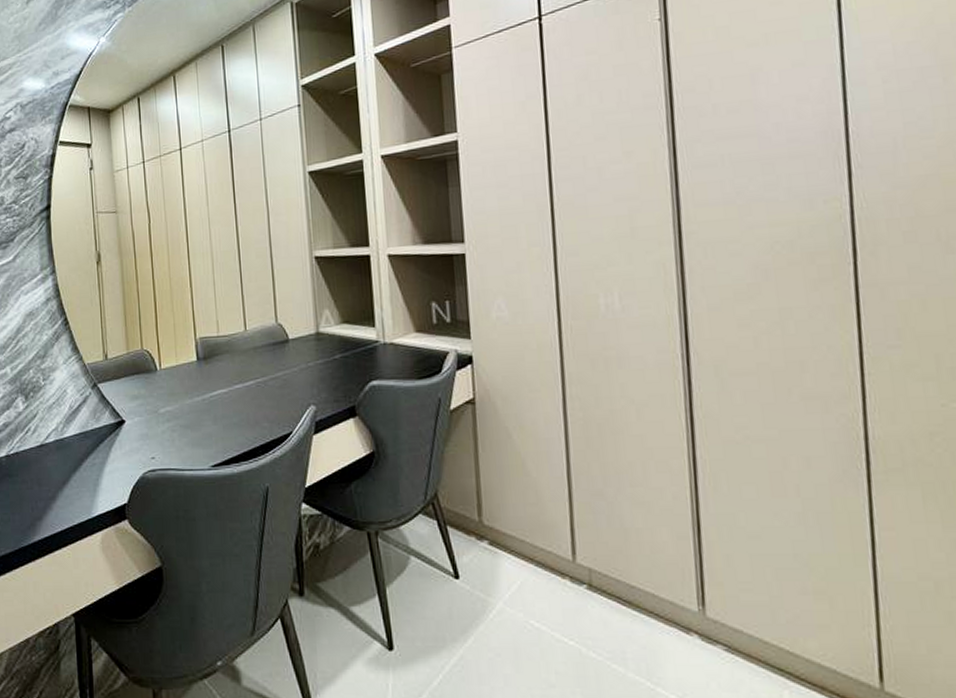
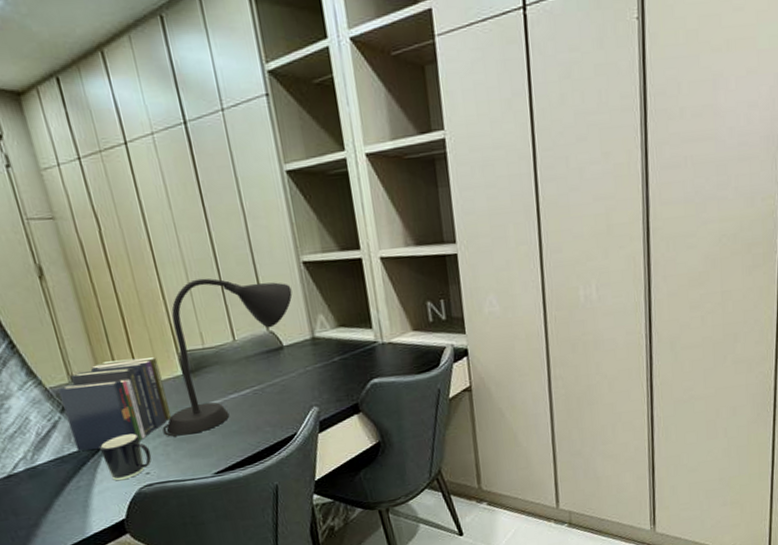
books: none [94,341,182,428] -> present [58,357,172,451]
mug: none [116,415,159,463] -> present [99,433,152,481]
desk lamp: none [172,269,303,423] -> present [162,278,293,437]

